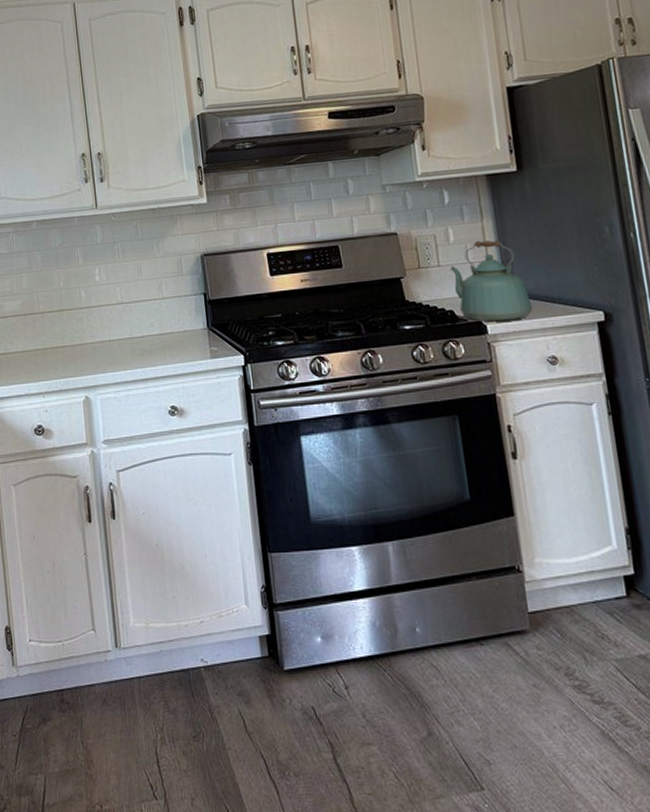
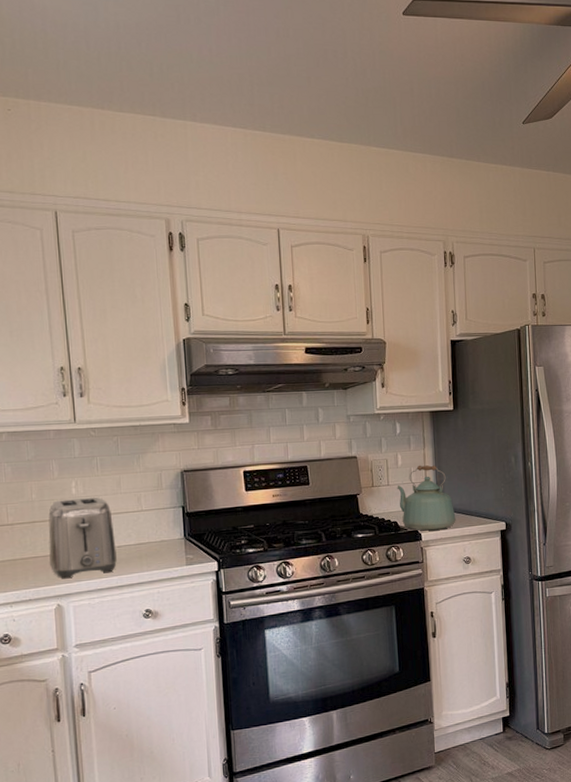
toaster: none [75,284,141,370] -> present [48,497,117,579]

